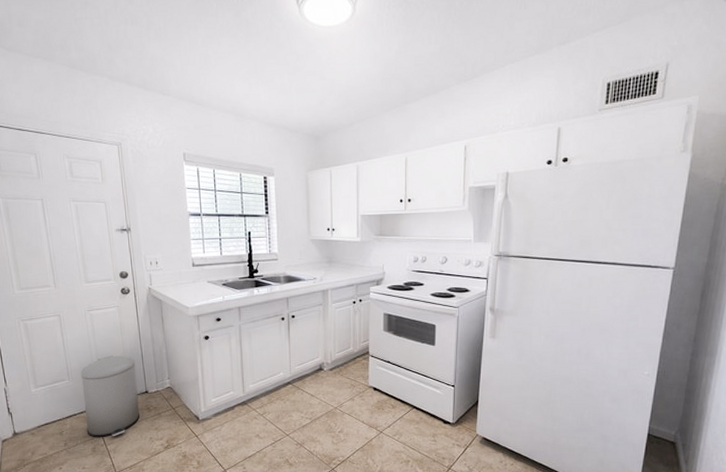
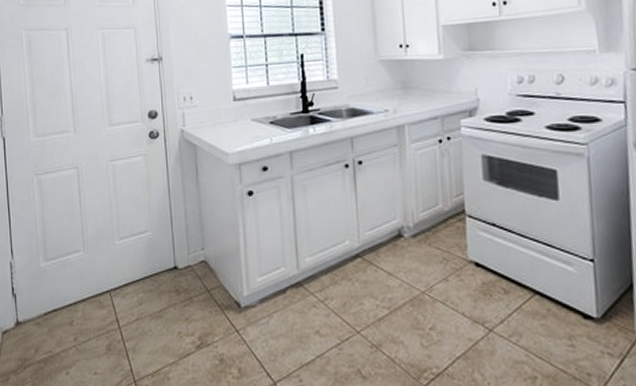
pedal bin: present [80,355,140,438] -> none [98,218,167,331]

